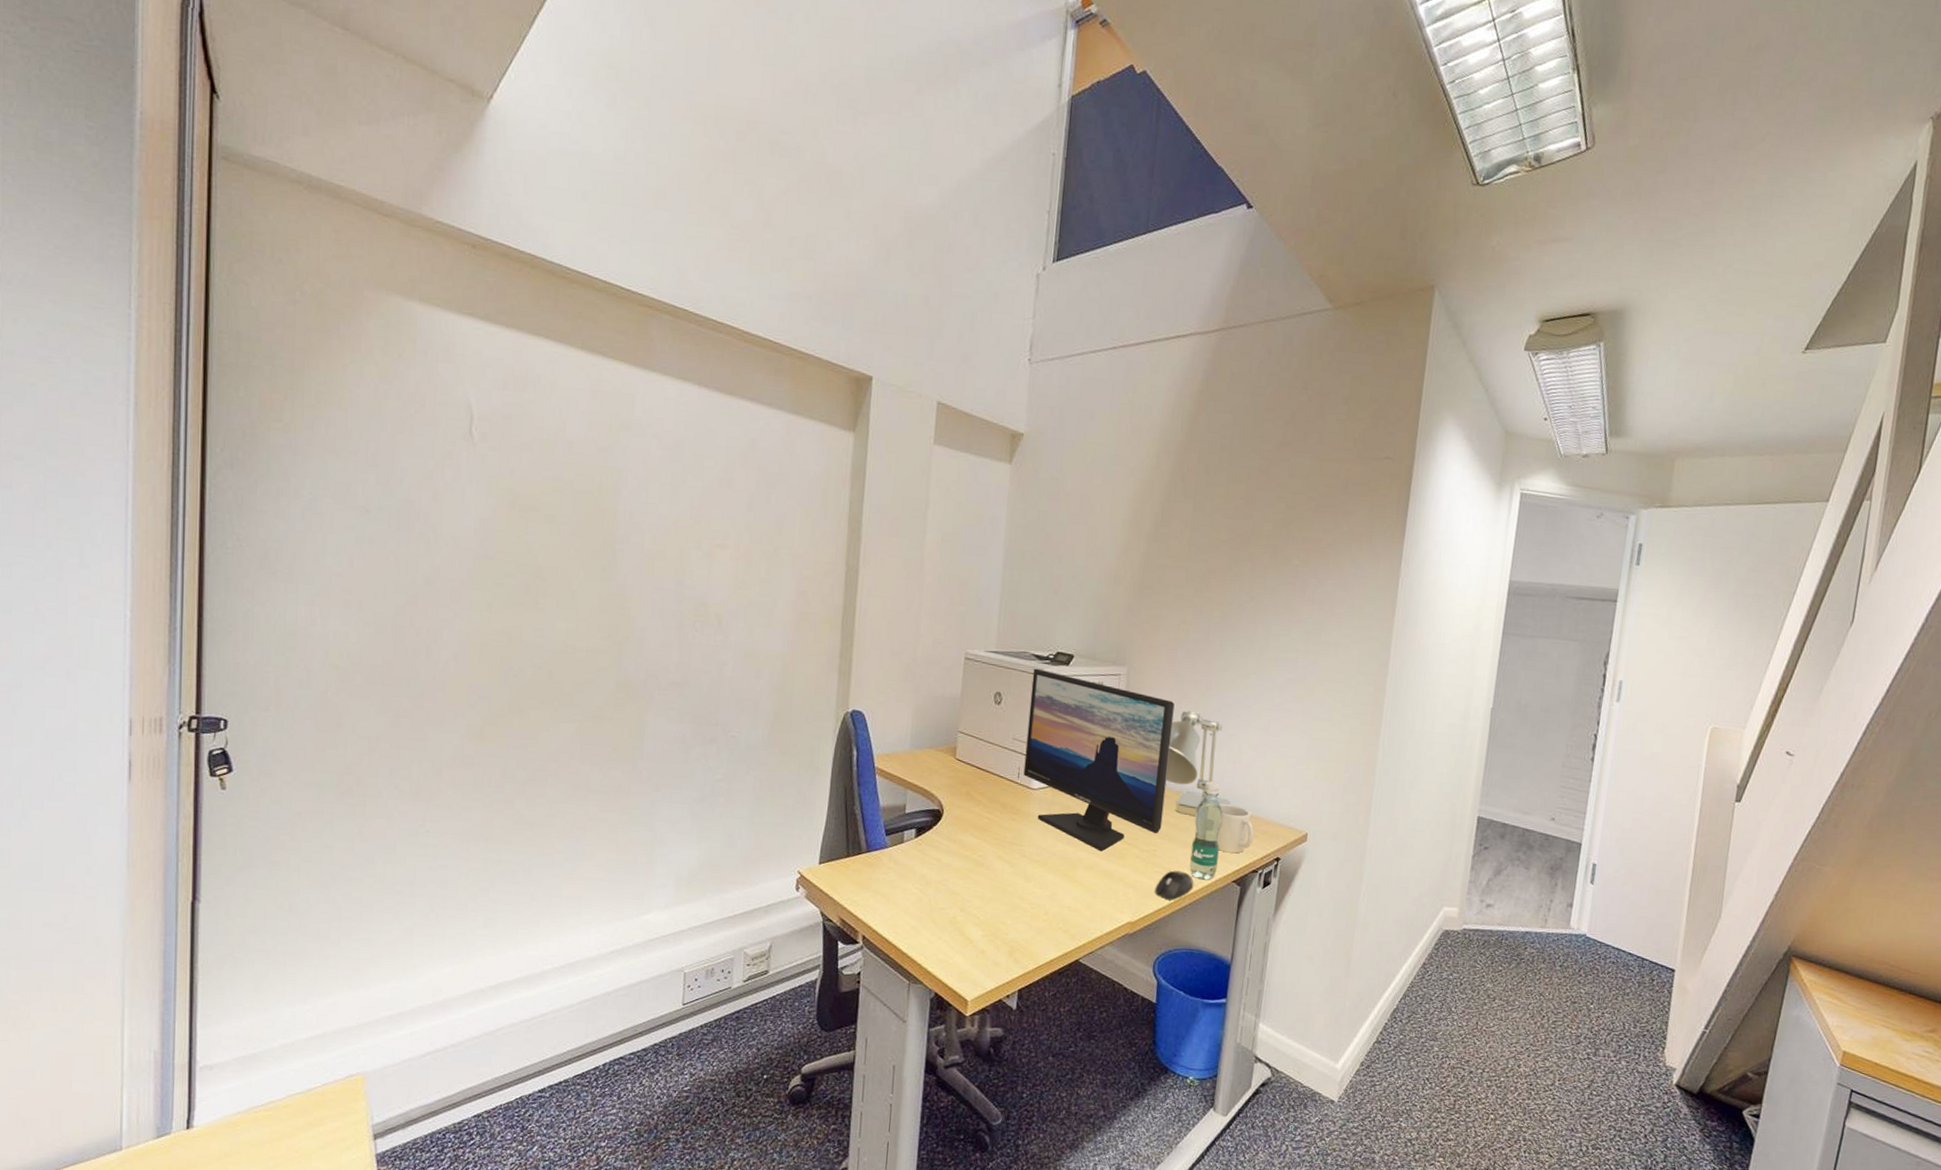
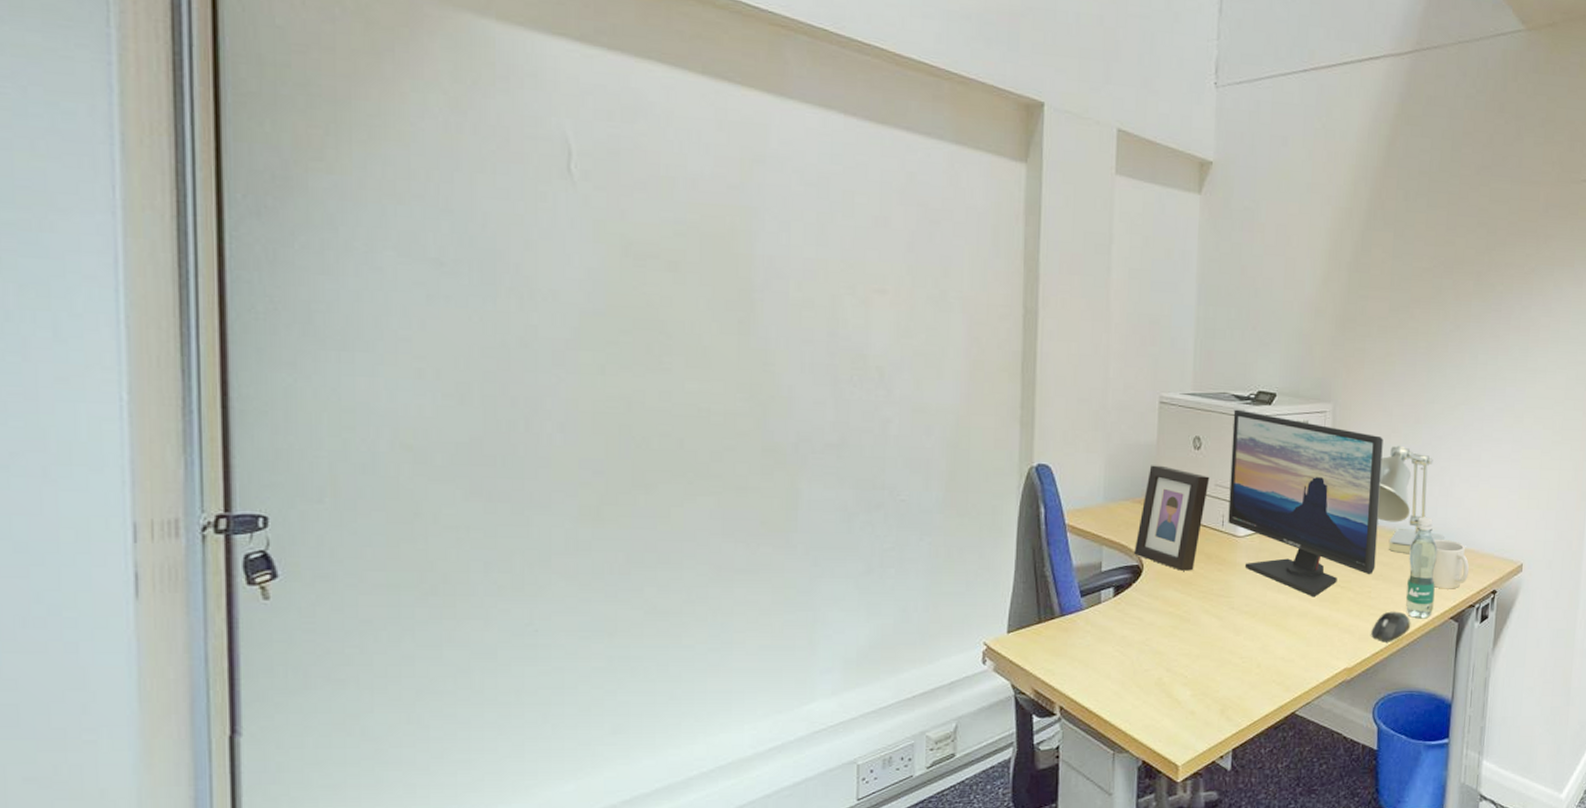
picture frame: none [936,716,1008,818] -> present [1134,465,1210,571]

